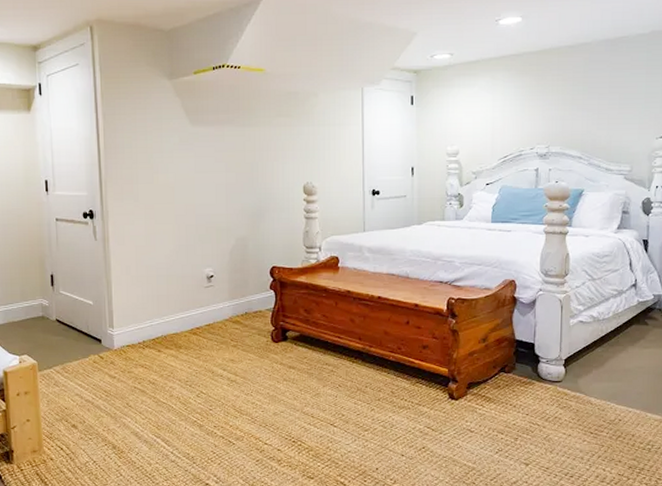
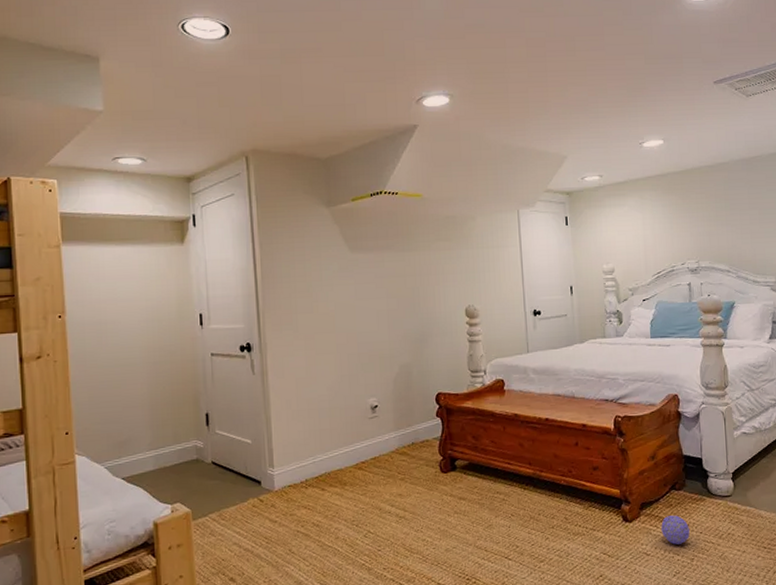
ball: none [487,396,516,424] -> present [661,515,690,545]

